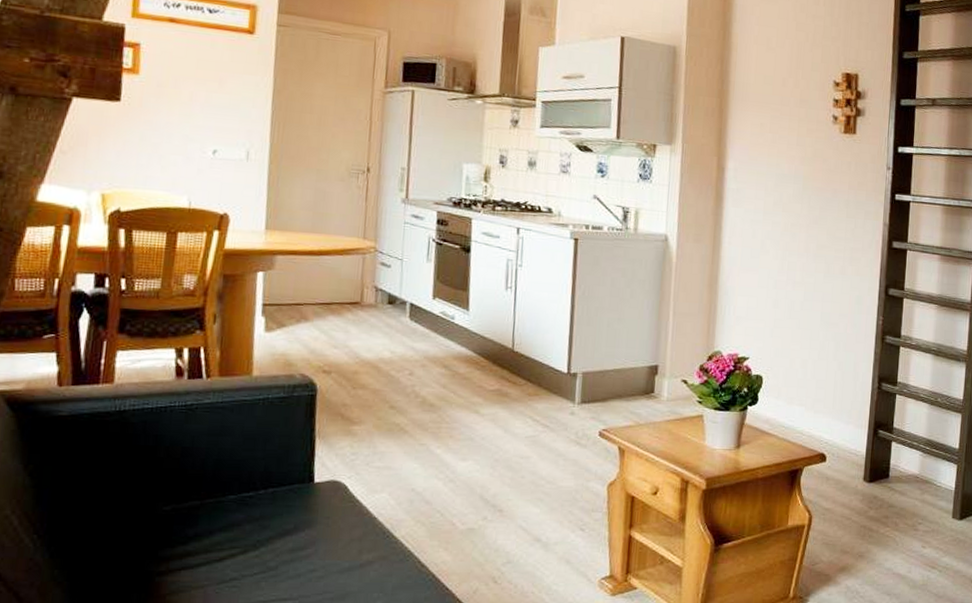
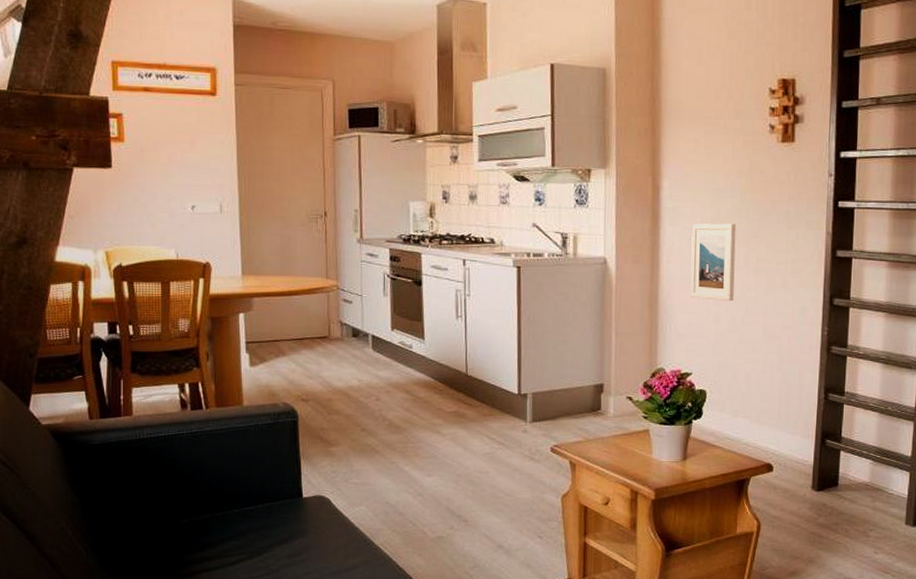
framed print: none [751,206,798,287] -> present [690,223,737,302]

